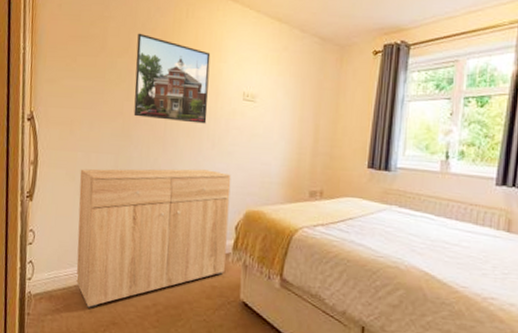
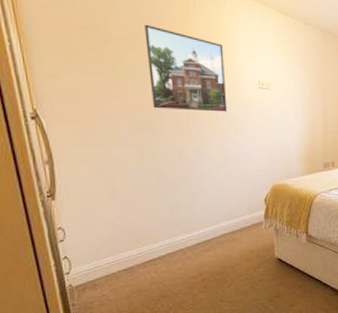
dresser: present [76,168,231,308] -> none [104,153,259,288]

